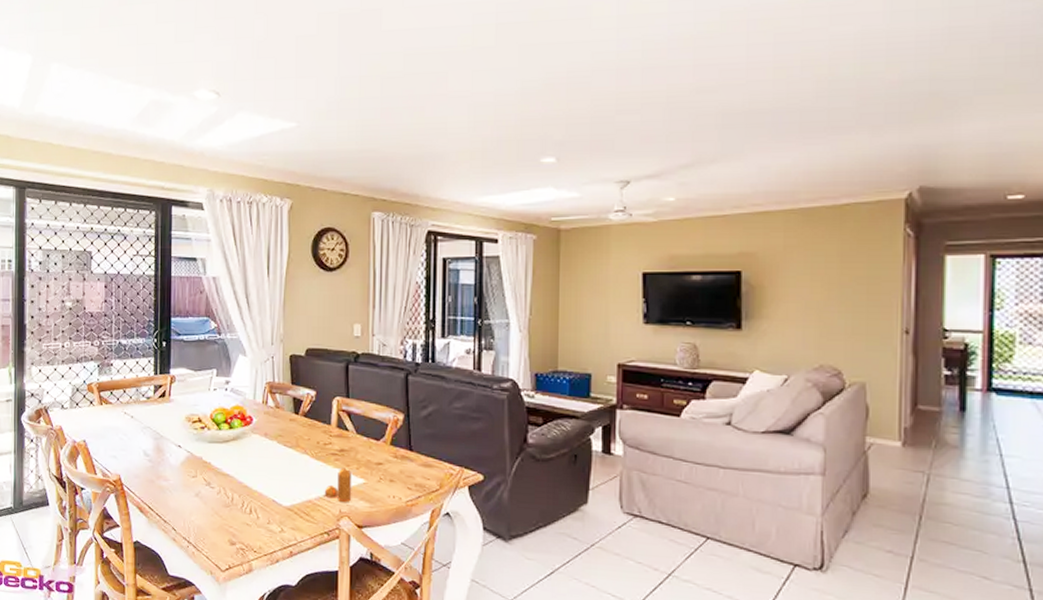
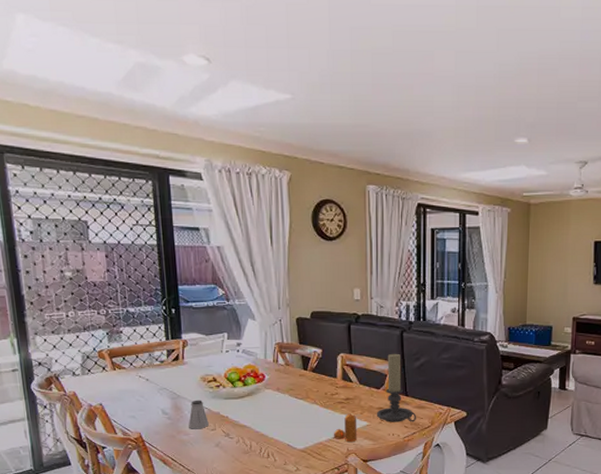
saltshaker: none [169,441,190,475] -> present [188,400,209,429]
candle holder: none [374,399,422,483] -> present [376,353,416,422]

